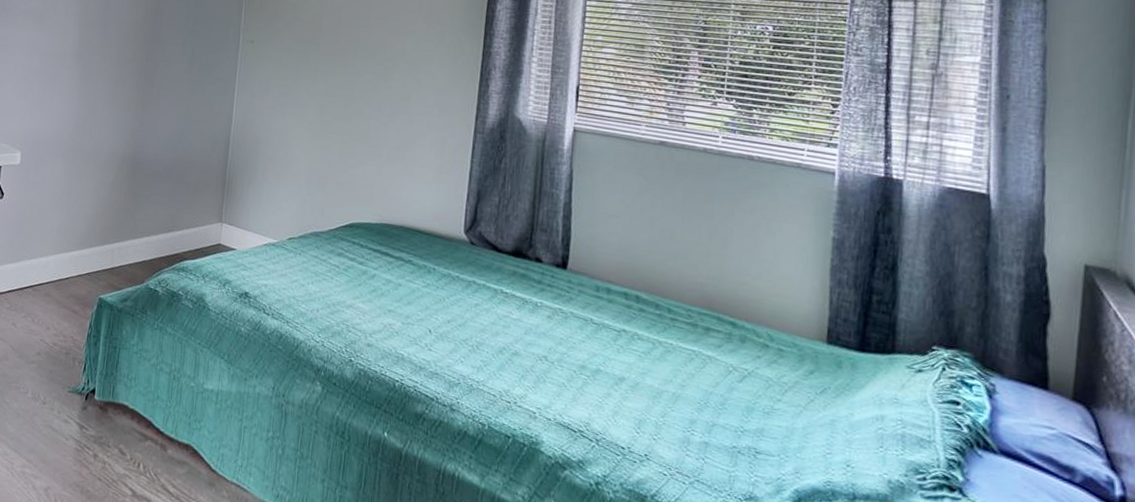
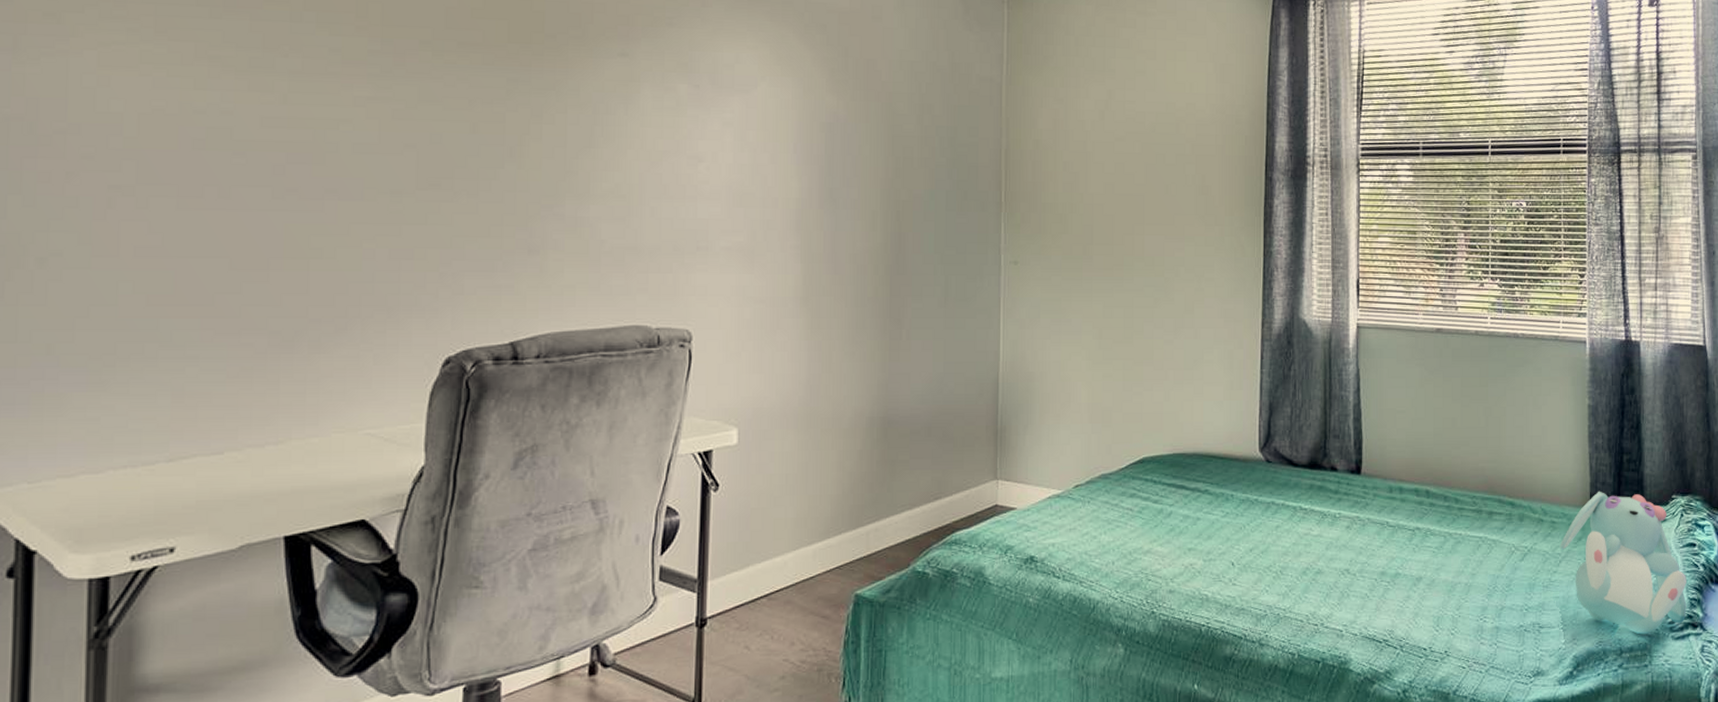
stuffed animal: none [786,327,945,486] -> present [1559,491,1687,635]

